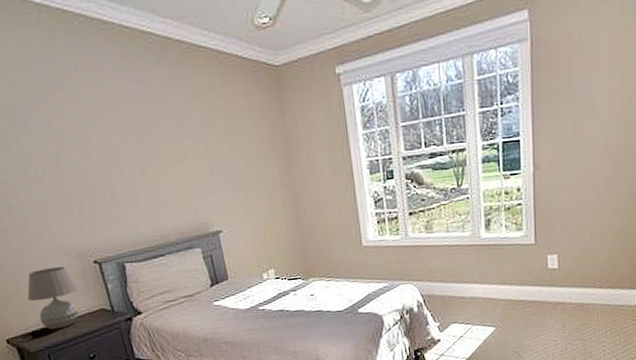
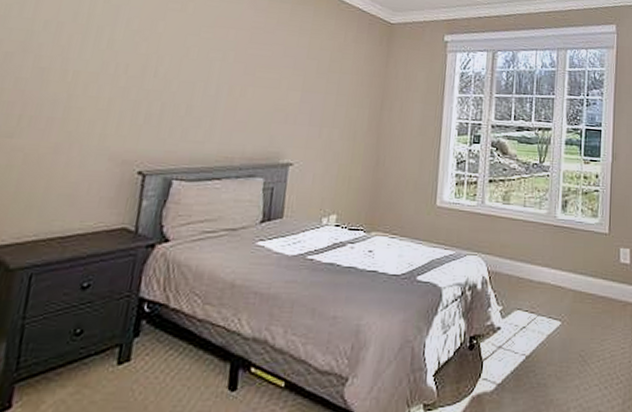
table lamp: present [27,266,79,330] -> none [39,170,106,245]

